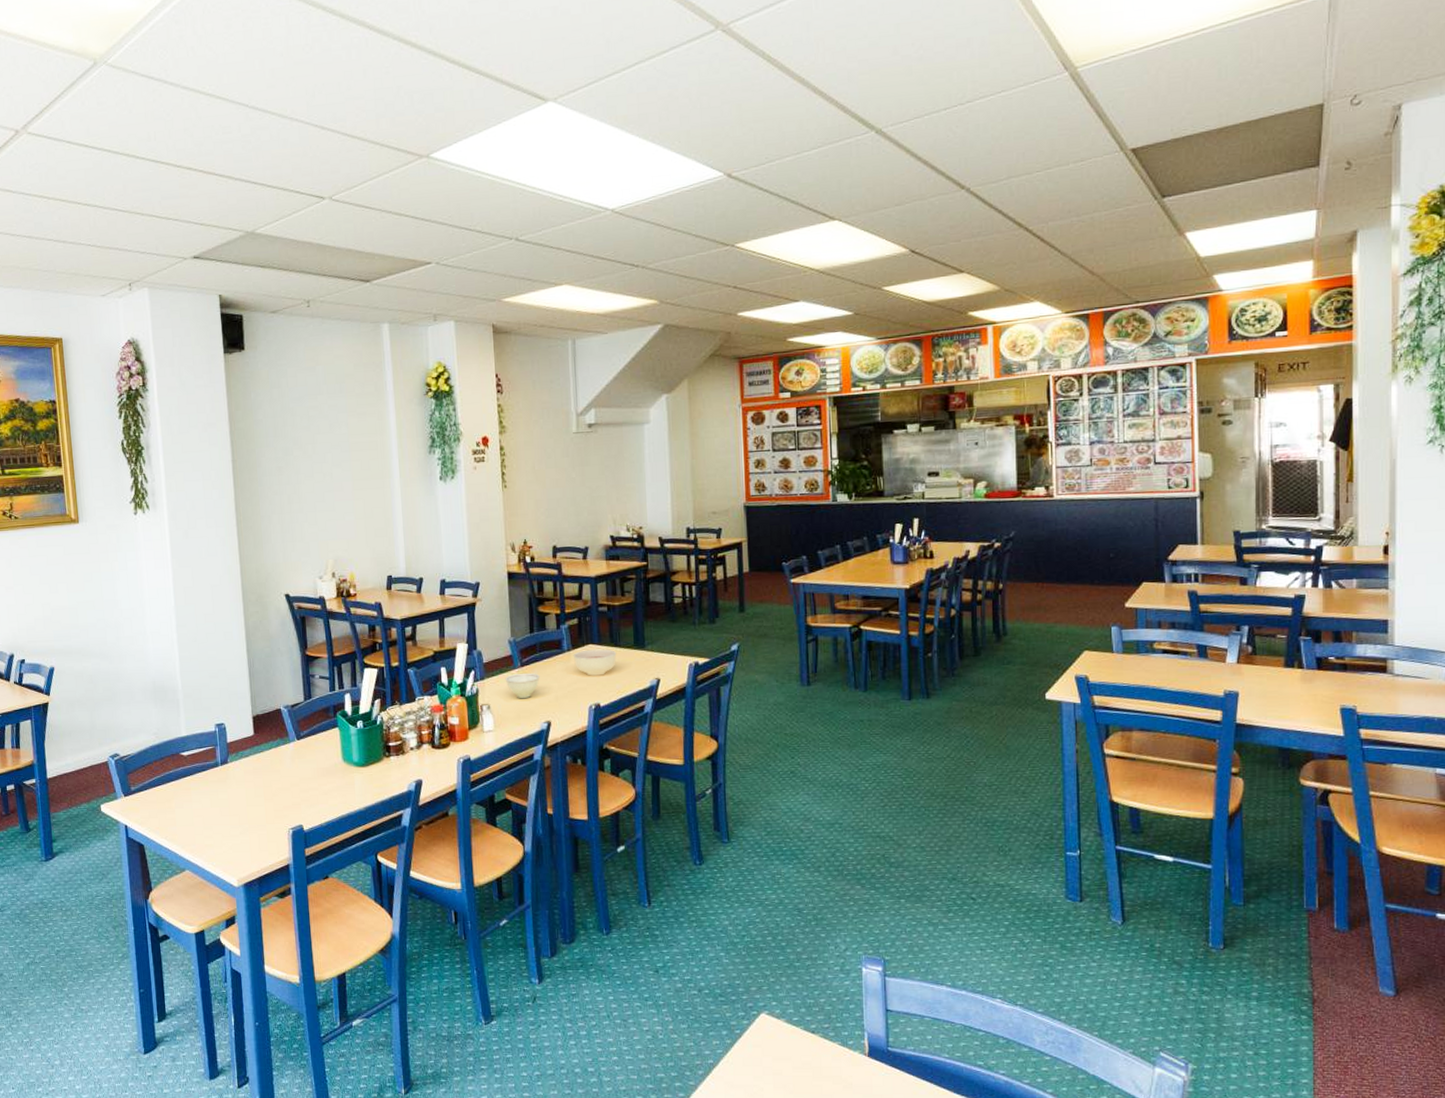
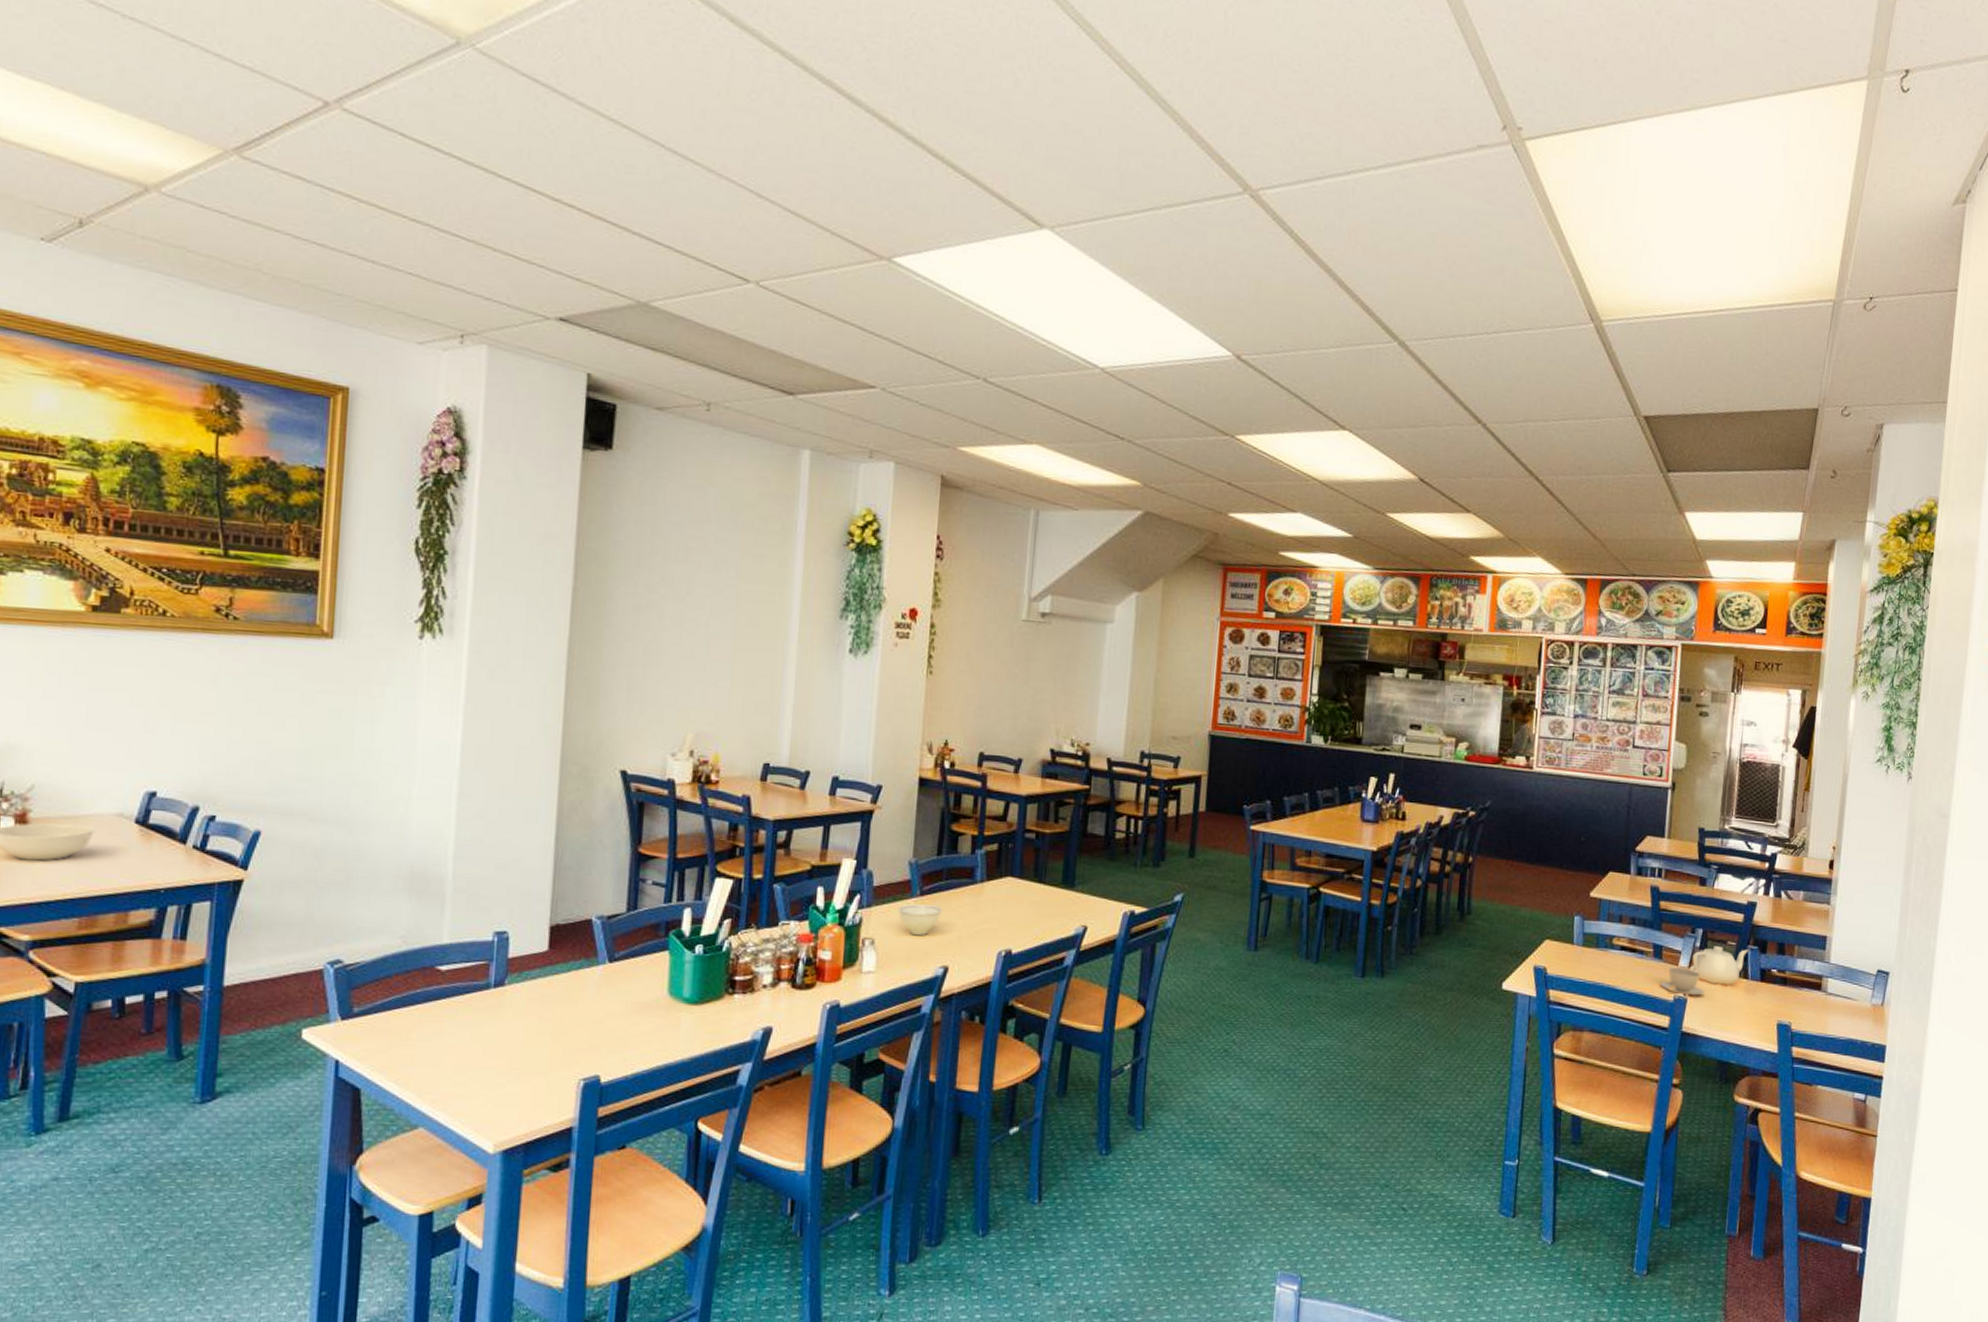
bowl: present [573,649,617,676] -> none [986,883,1040,916]
teacup: none [1208,664,1257,689] -> present [1660,967,1705,996]
teapot: none [1237,640,1302,677] -> present [1689,946,1749,985]

